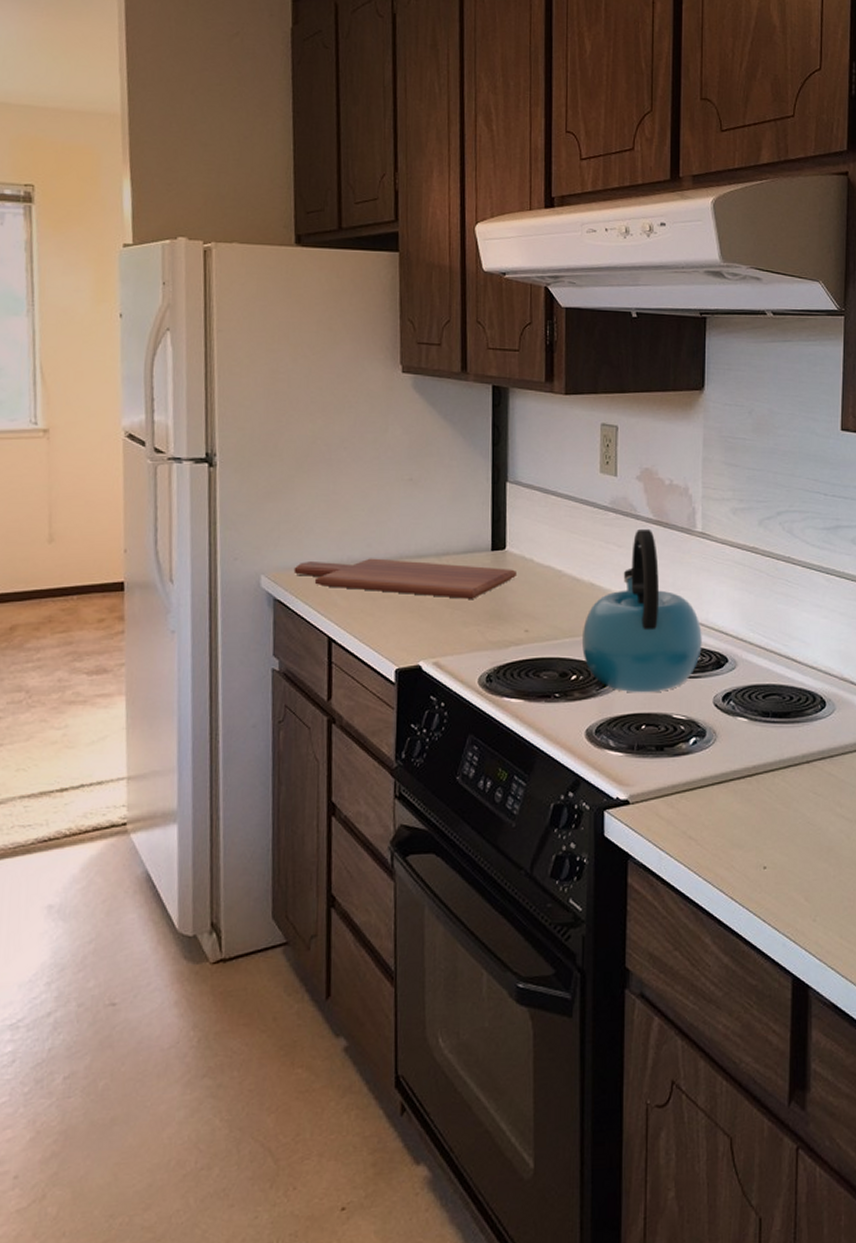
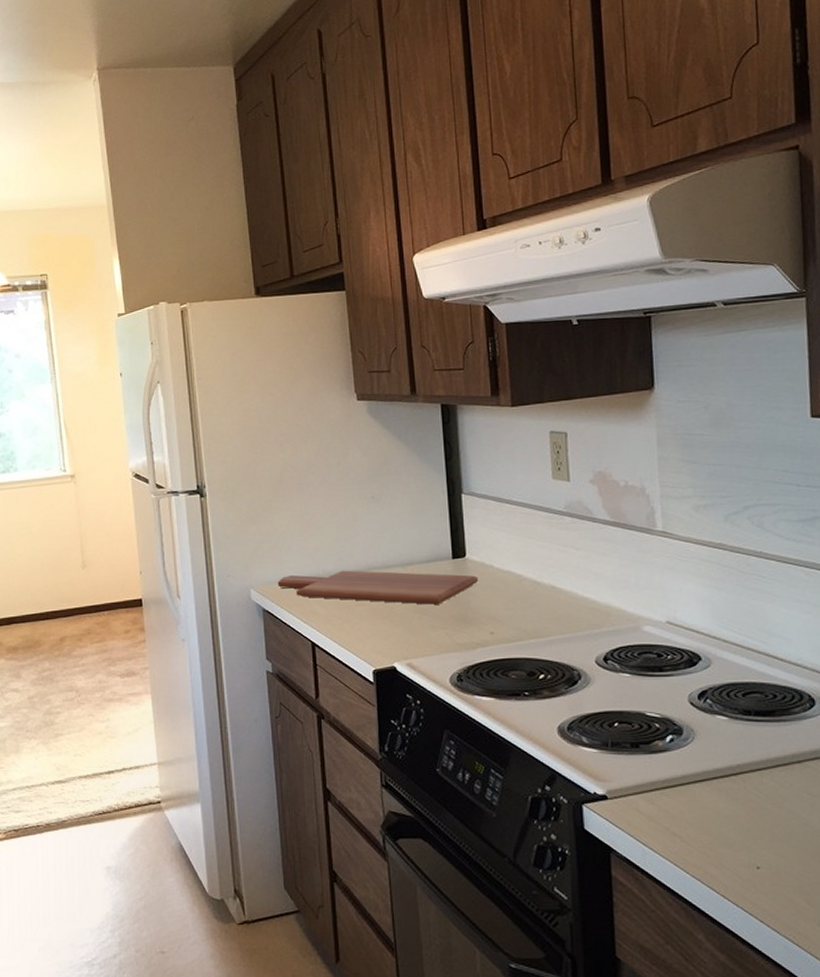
kettle: present [581,528,702,693] -> none [546,530,672,691]

